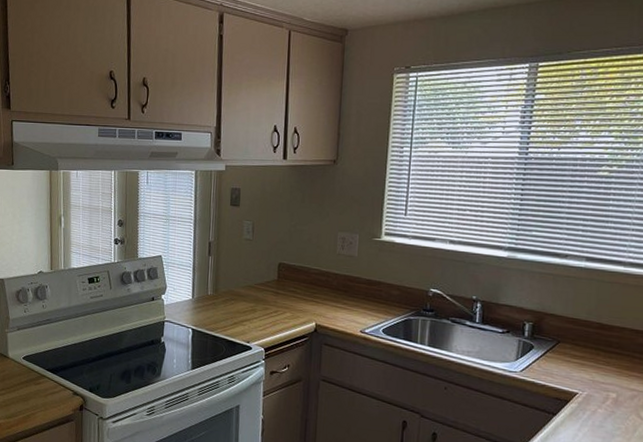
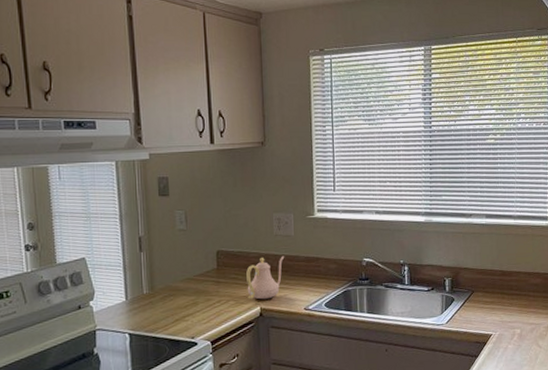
teapot: none [304,274,346,316] -> present [246,256,285,300]

